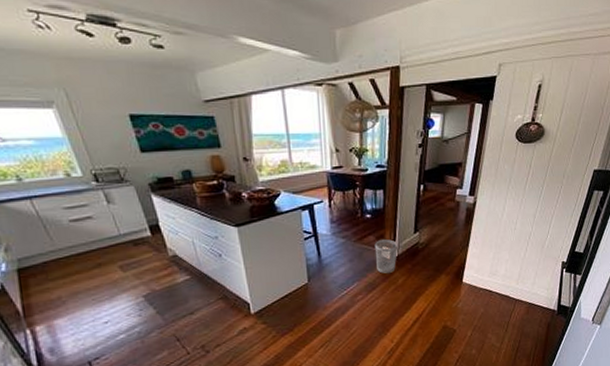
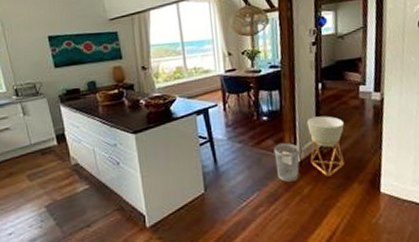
planter: none [406,215,440,269] -> present [306,115,345,176]

